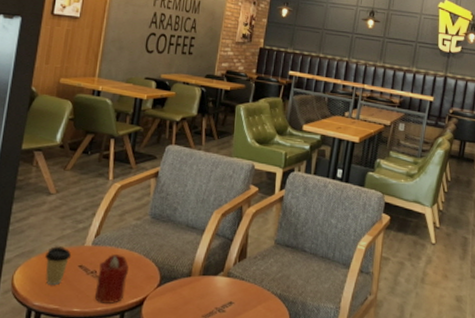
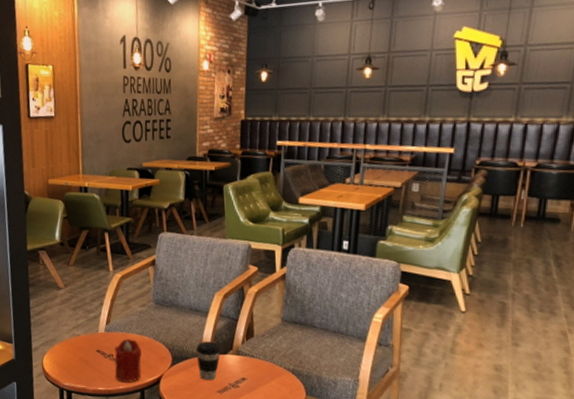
coffee cup: present [45,246,72,286] -> none [66,334,89,369]
coffee cup: none [186,261,211,304] -> present [196,341,220,381]

